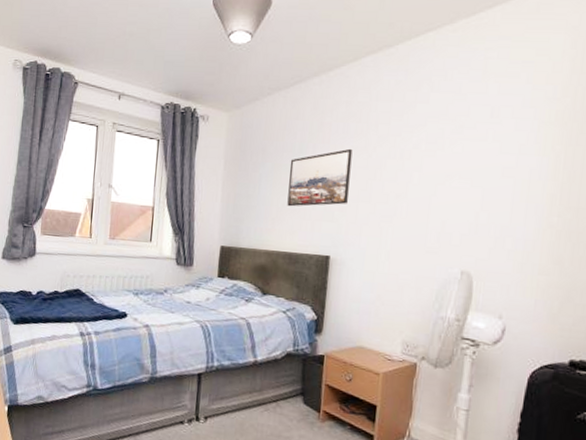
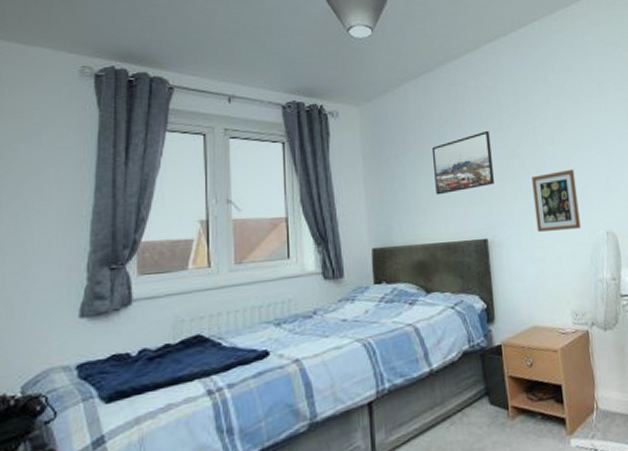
picture frame: none [383,199,439,263] -> present [531,169,581,232]

